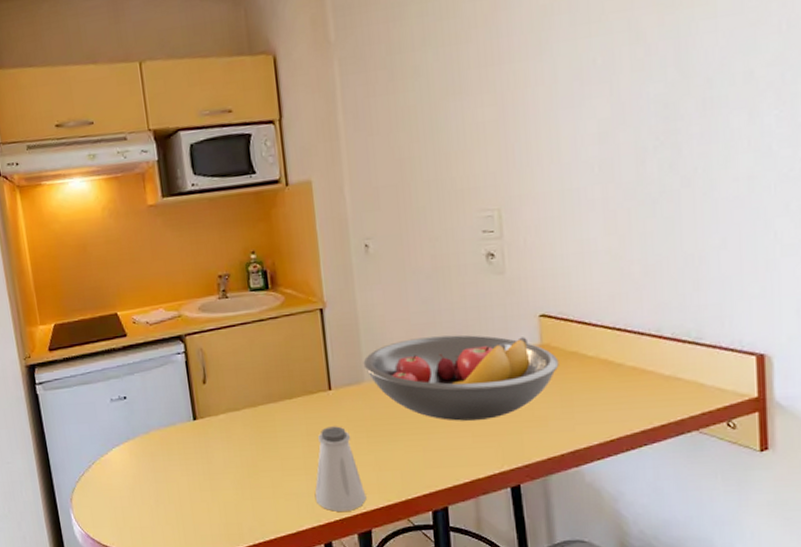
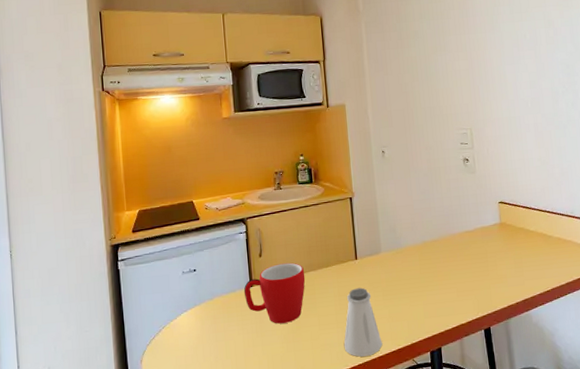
mug: none [185,391,263,466] -> present [243,262,306,324]
fruit bowl: present [363,334,559,421] -> none [380,216,513,281]

